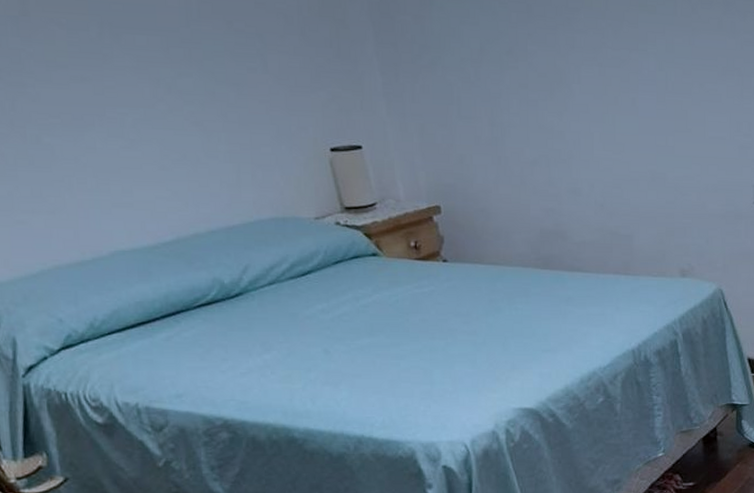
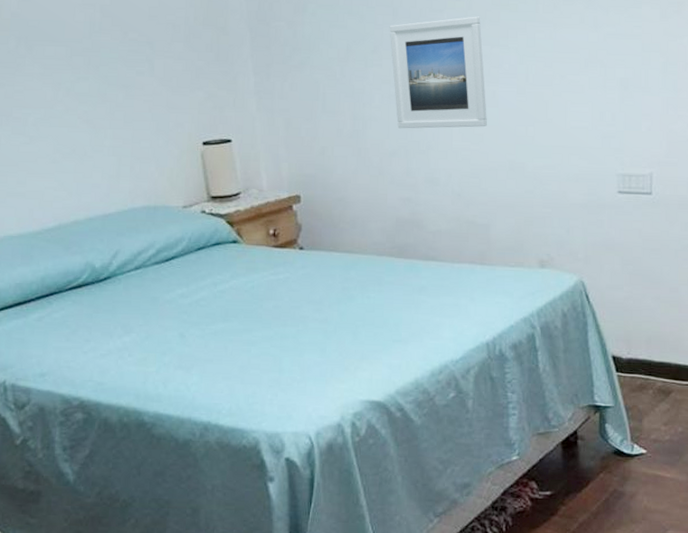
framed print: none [524,17,628,137] -> present [389,16,487,129]

